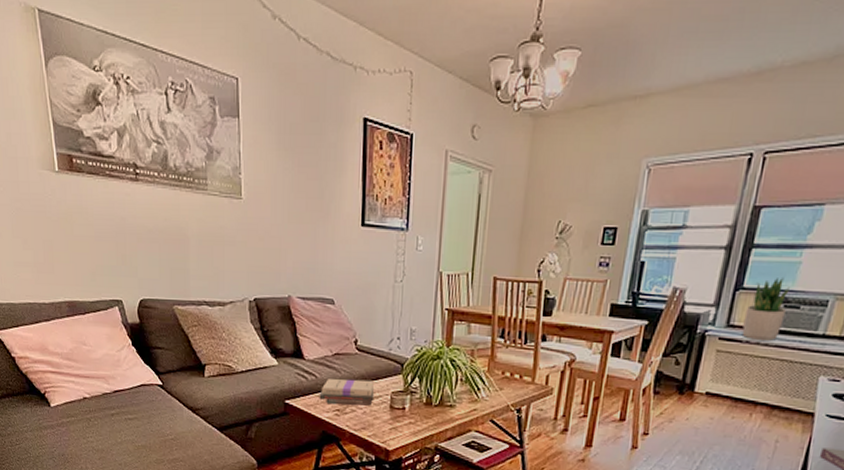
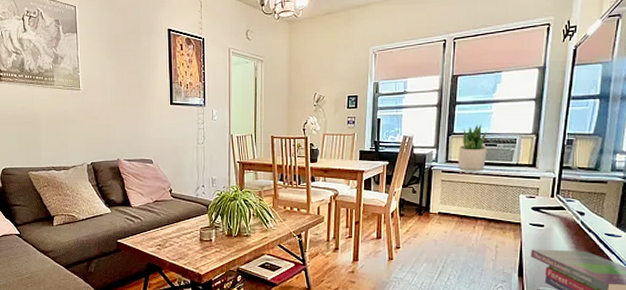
books: present [319,378,375,406] -> none [144,220,187,241]

